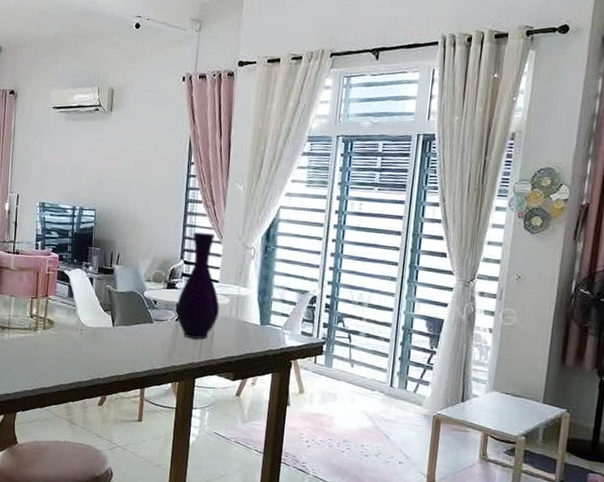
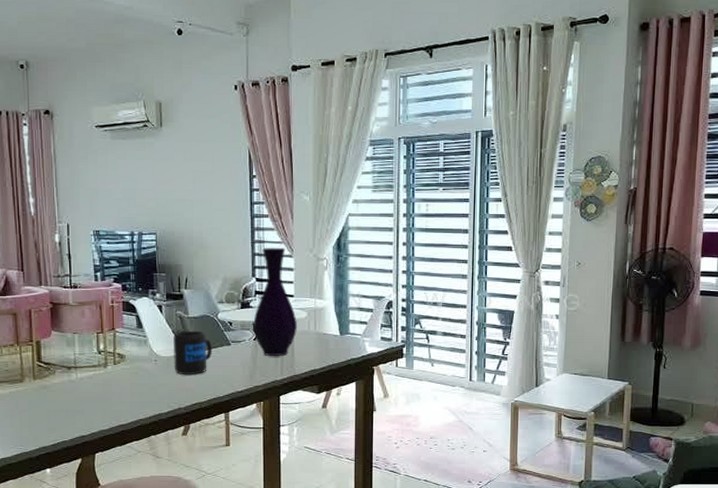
mug: none [98,304,136,348] -> present [172,330,213,376]

